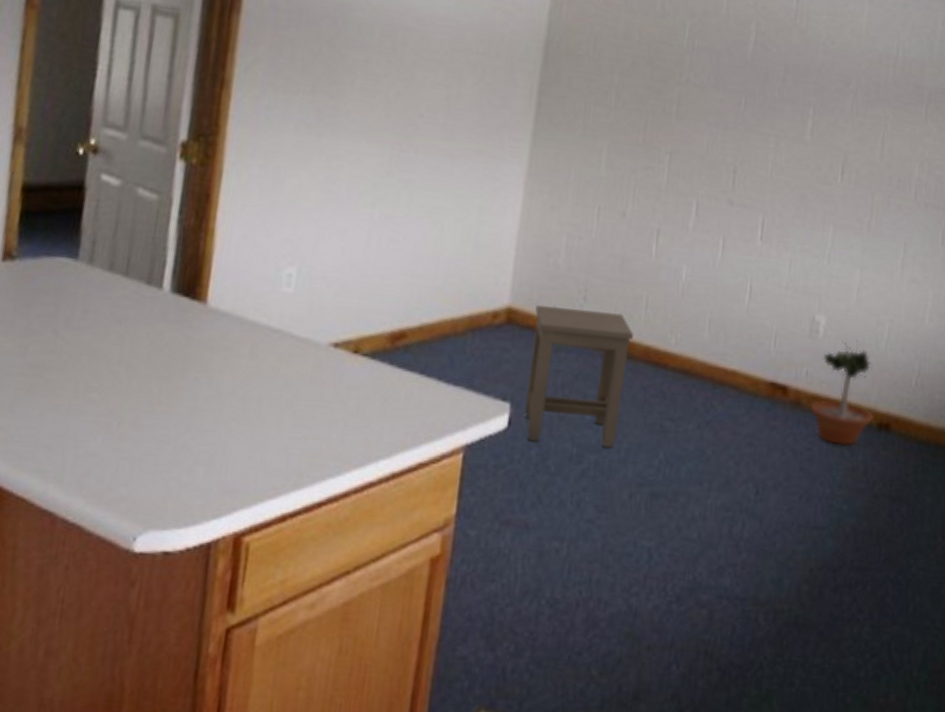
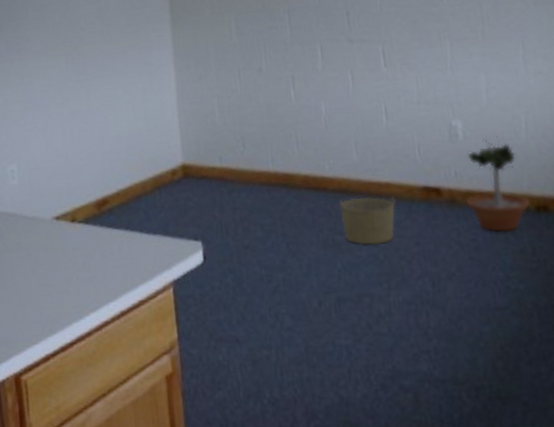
side table: present [524,305,633,448] -> none [205,151,297,270]
basket: none [675,381,738,440] -> present [338,196,396,246]

